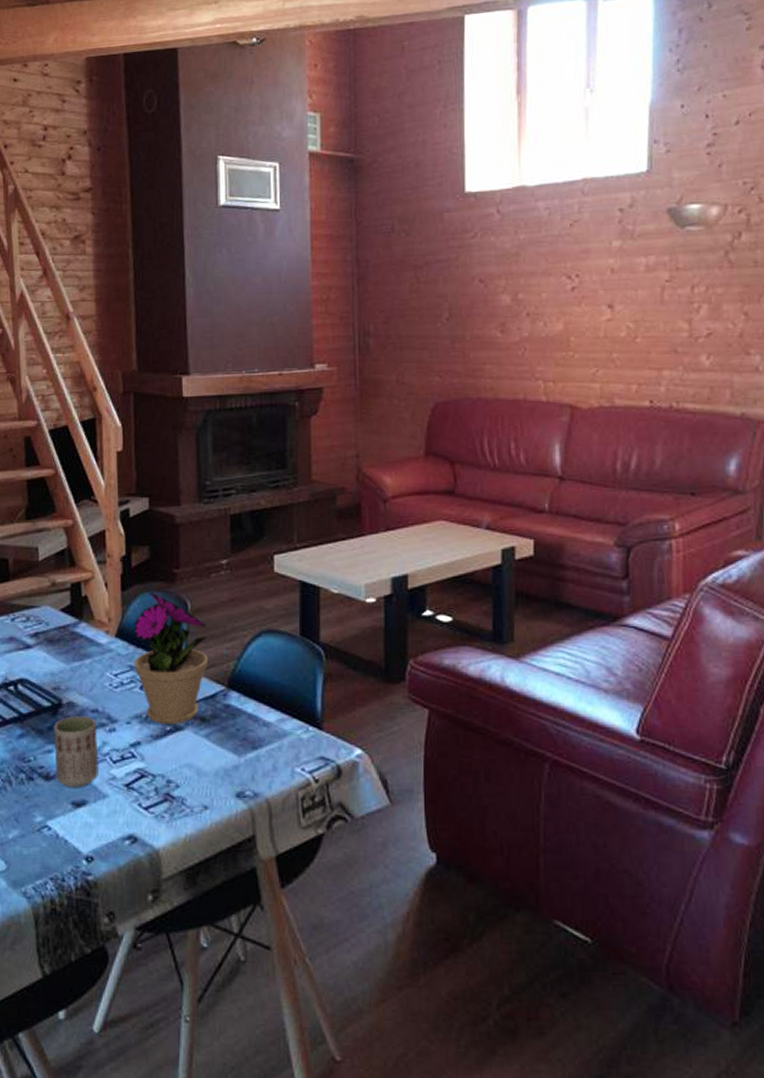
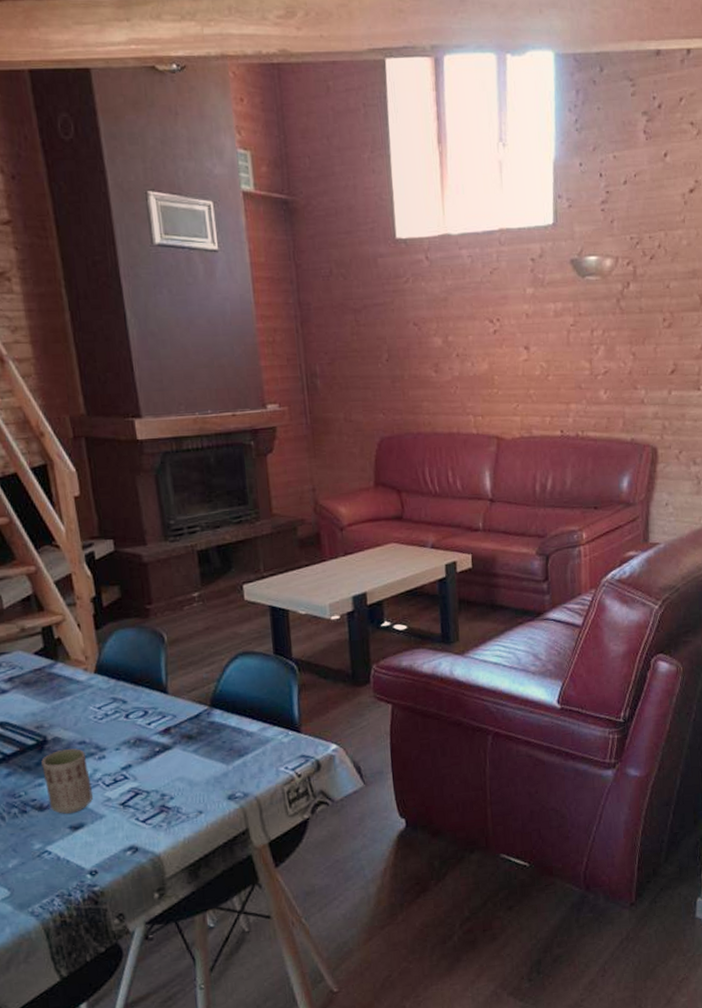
flower pot: present [133,593,208,724] -> none [112,629,189,746]

